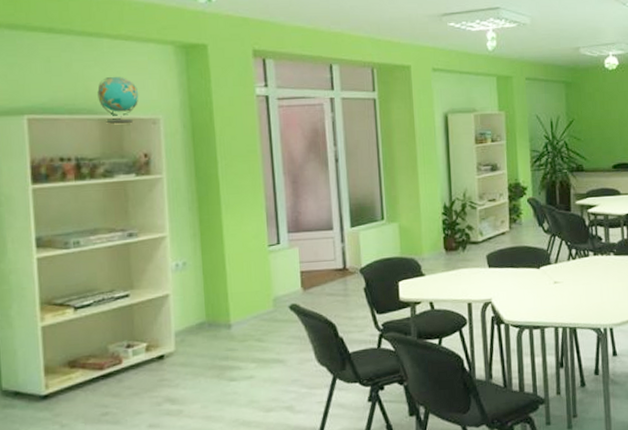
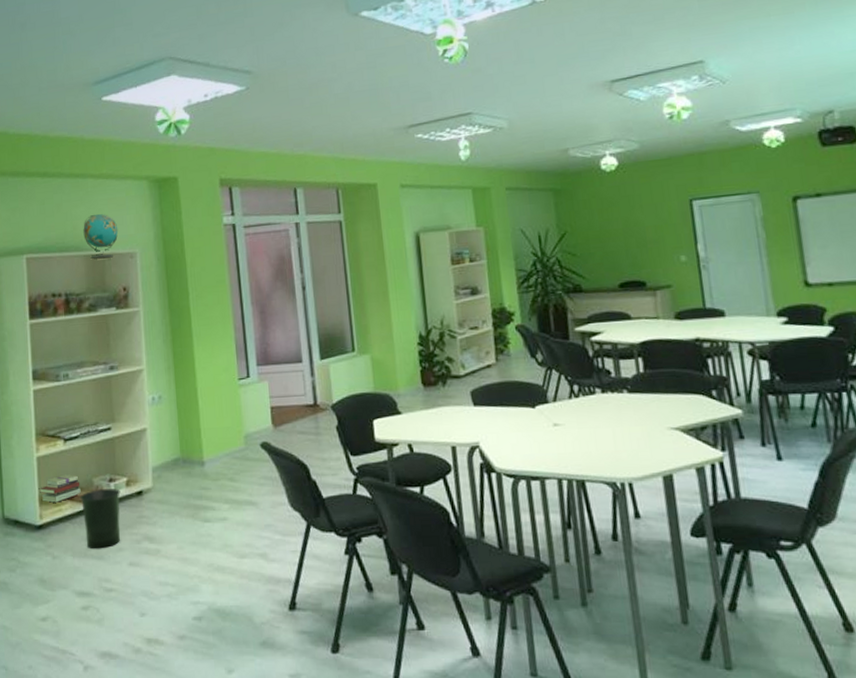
books: none [45,342,94,372] -> present [40,474,81,503]
waste bin: none [93,354,140,414] -> present [80,488,121,548]

